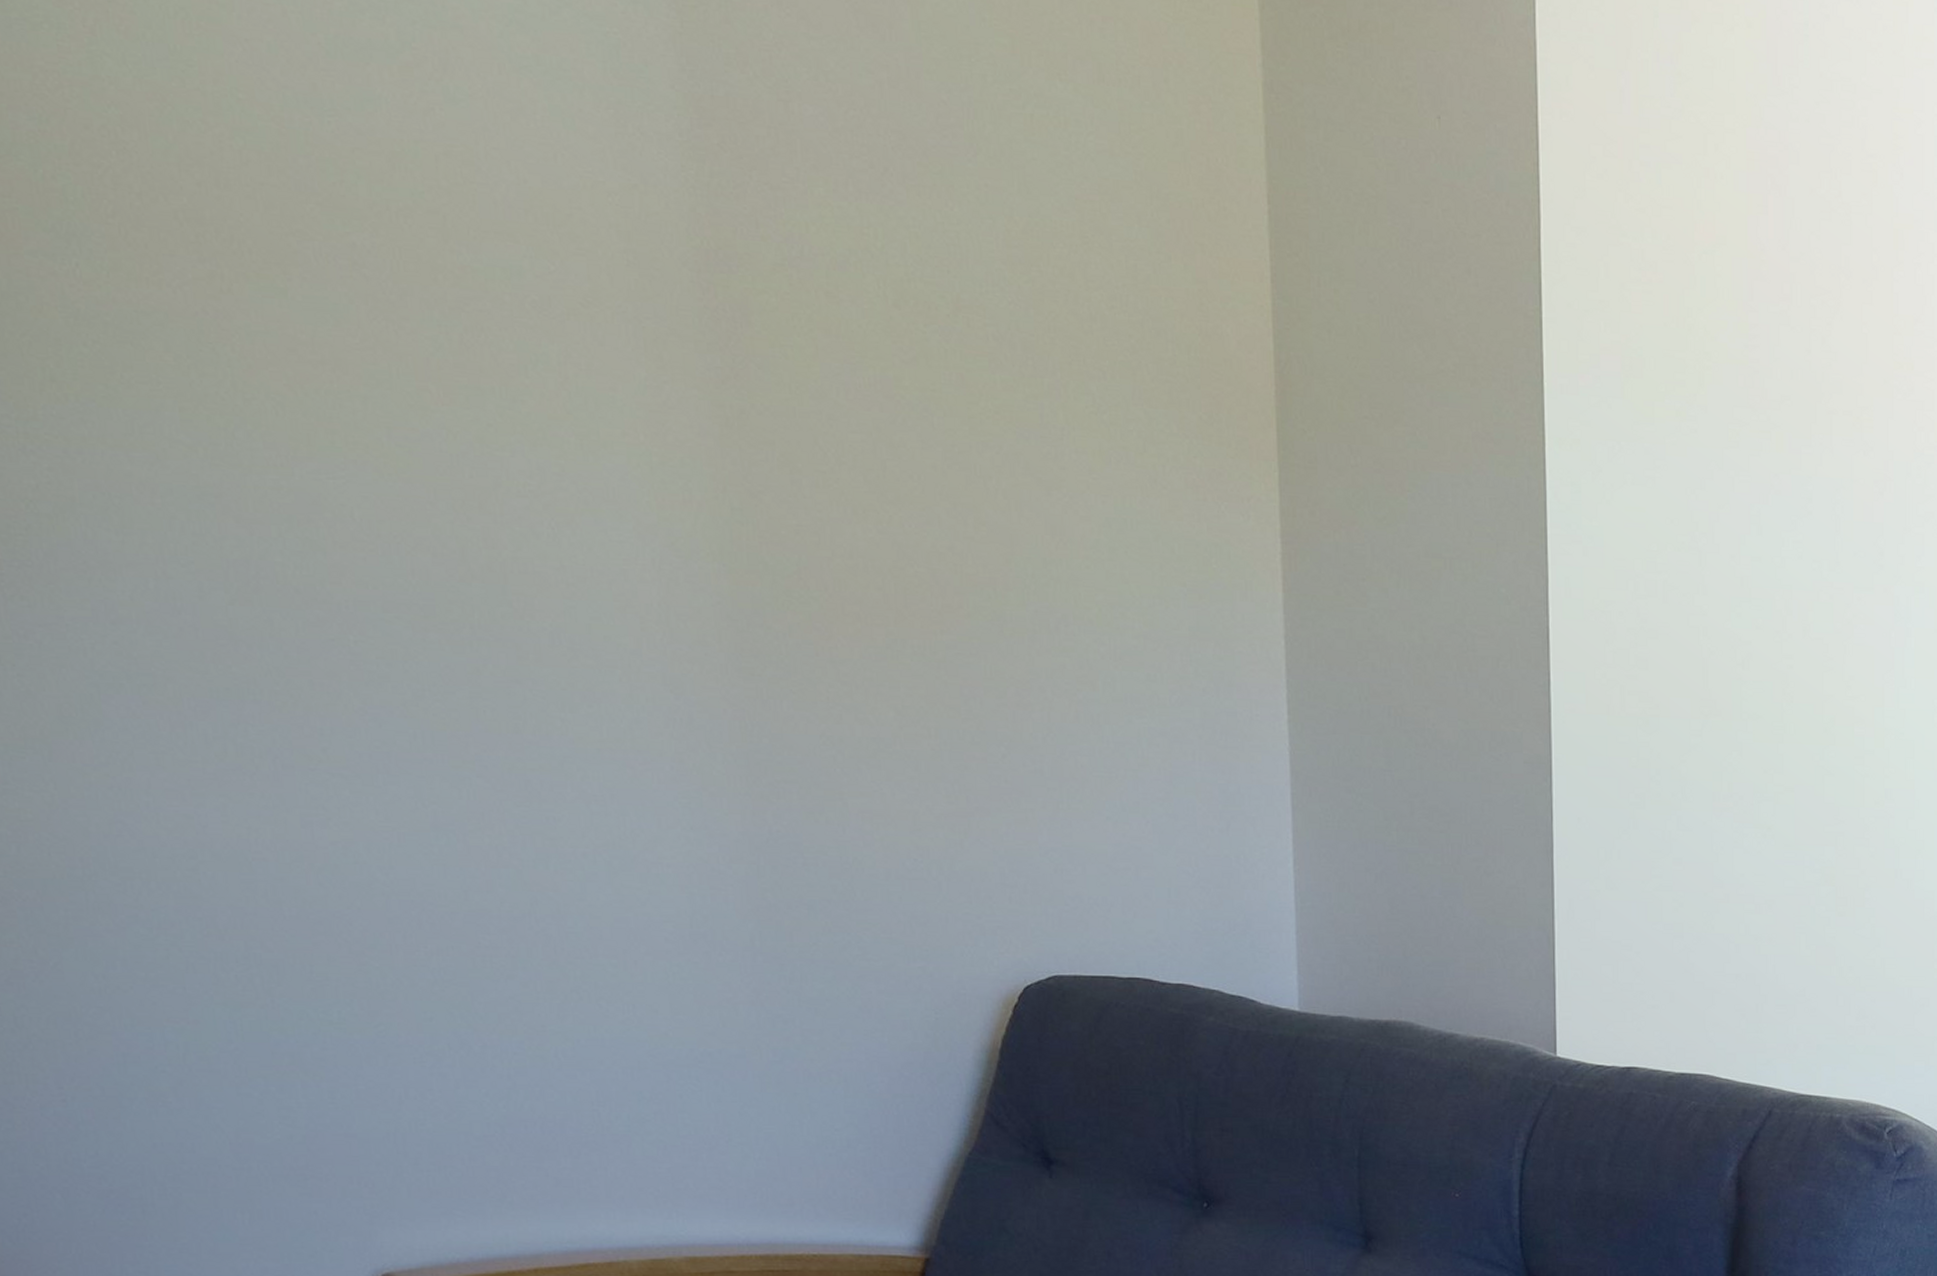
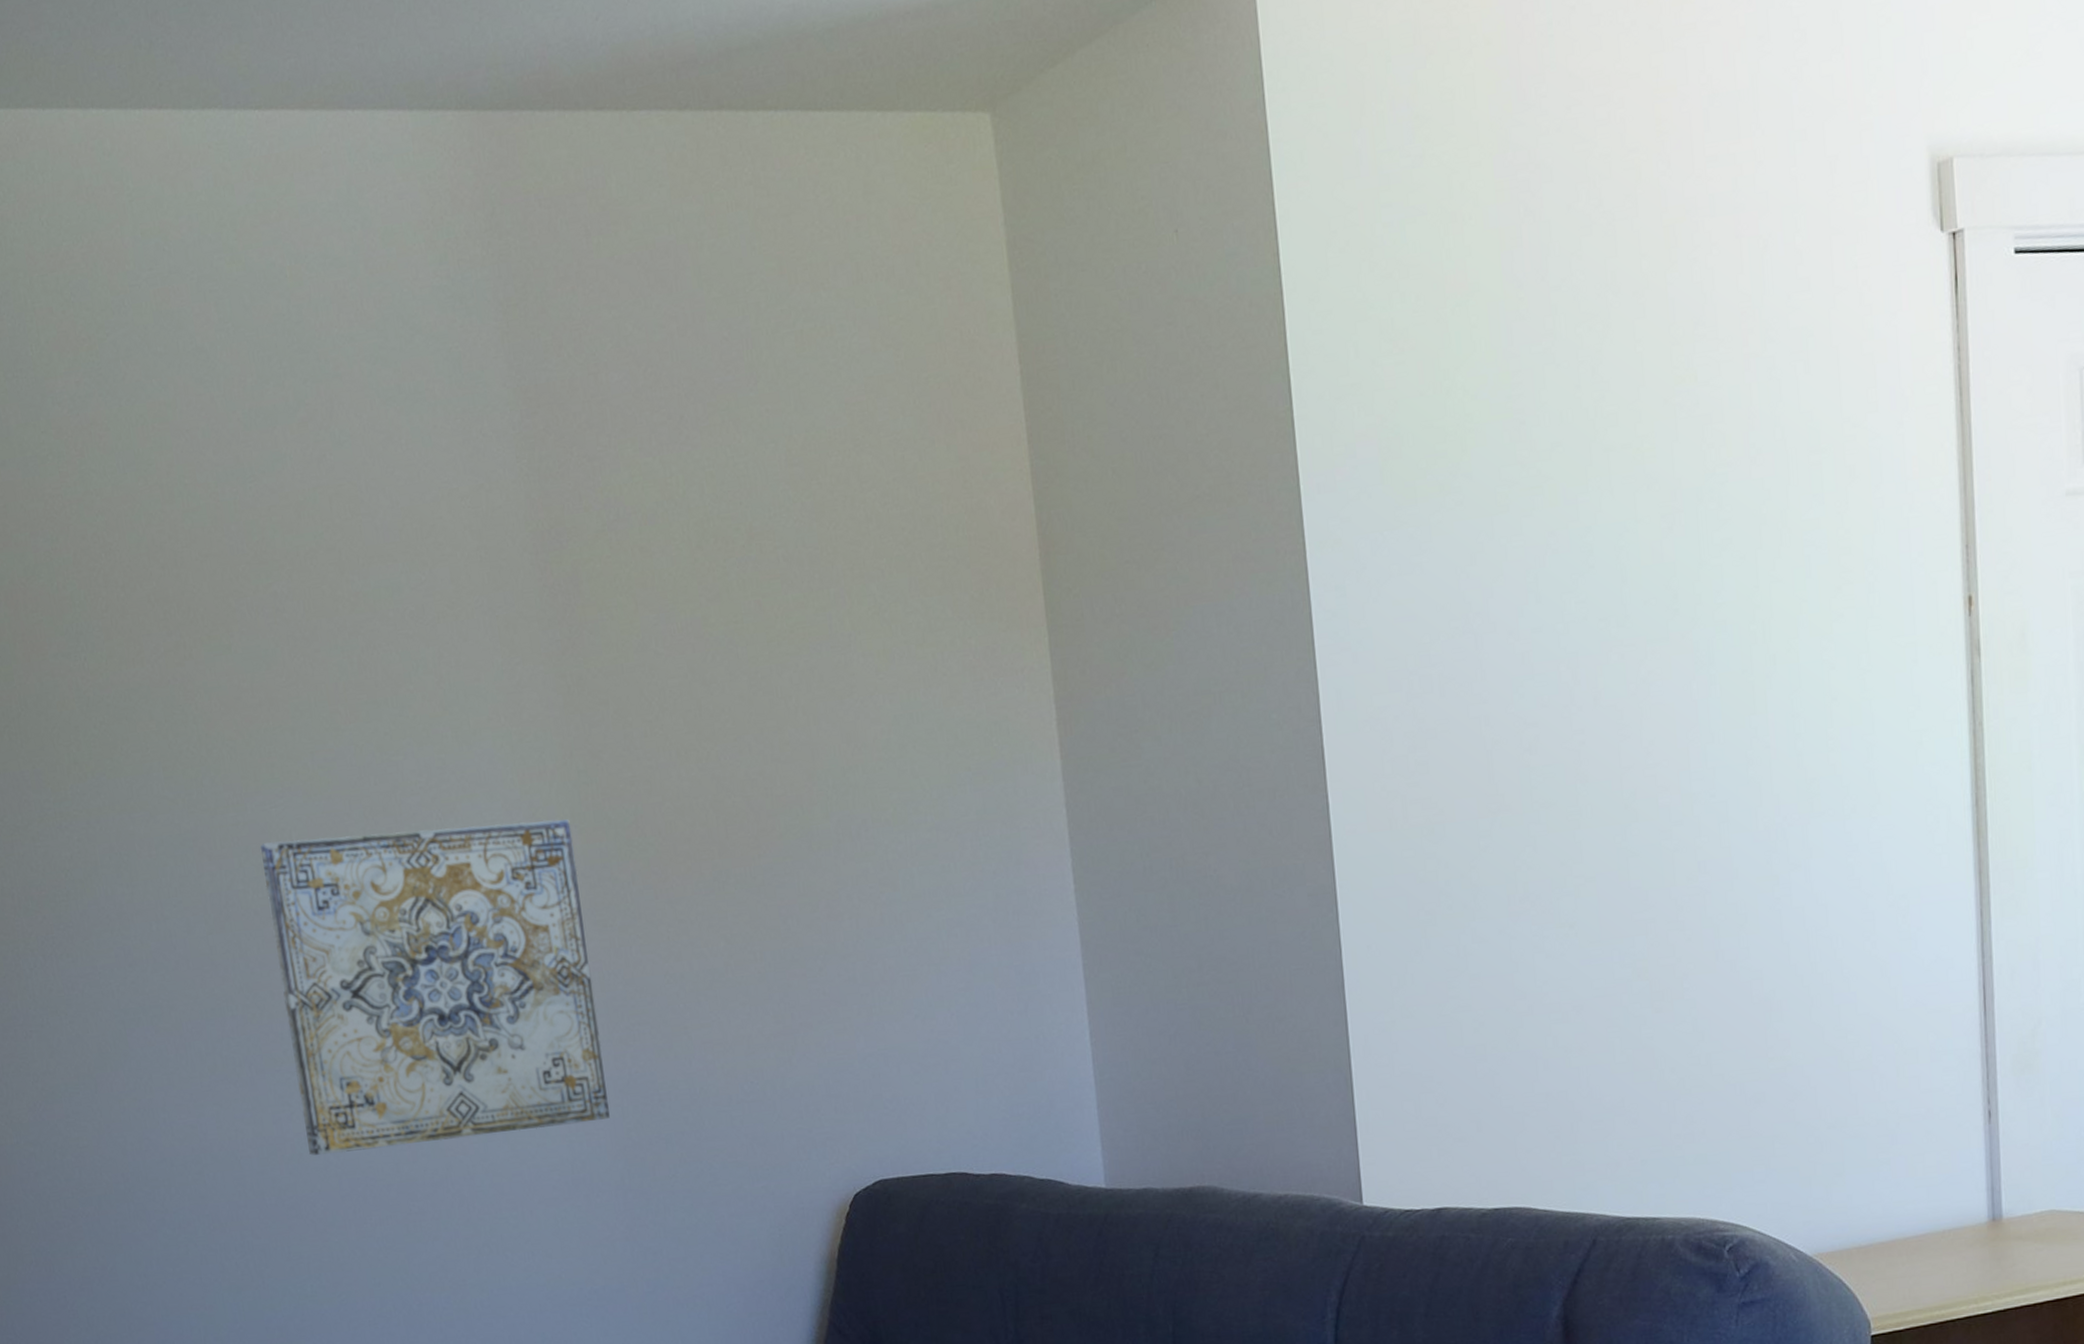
wall art: none [310,515,742,876] -> present [260,819,610,1156]

